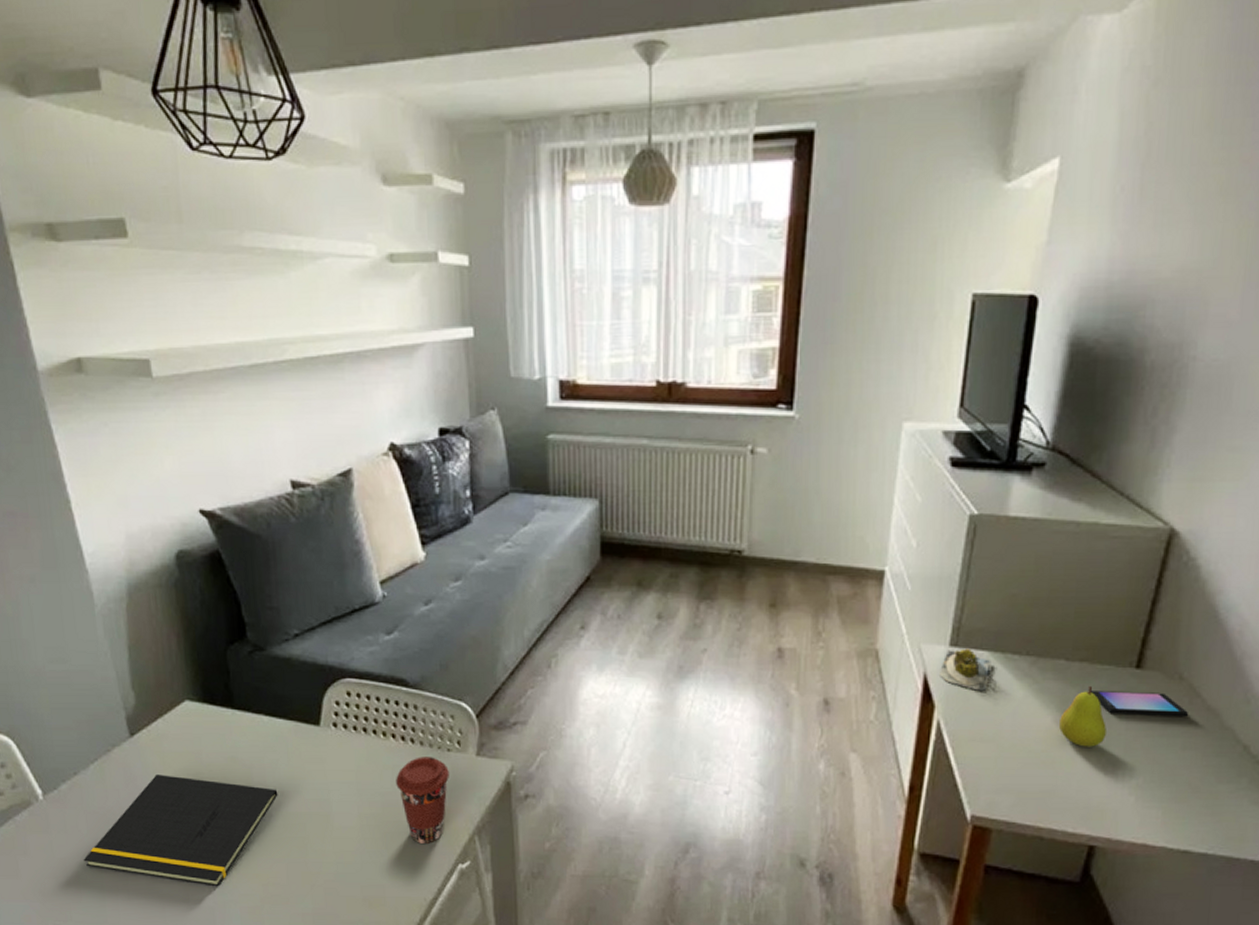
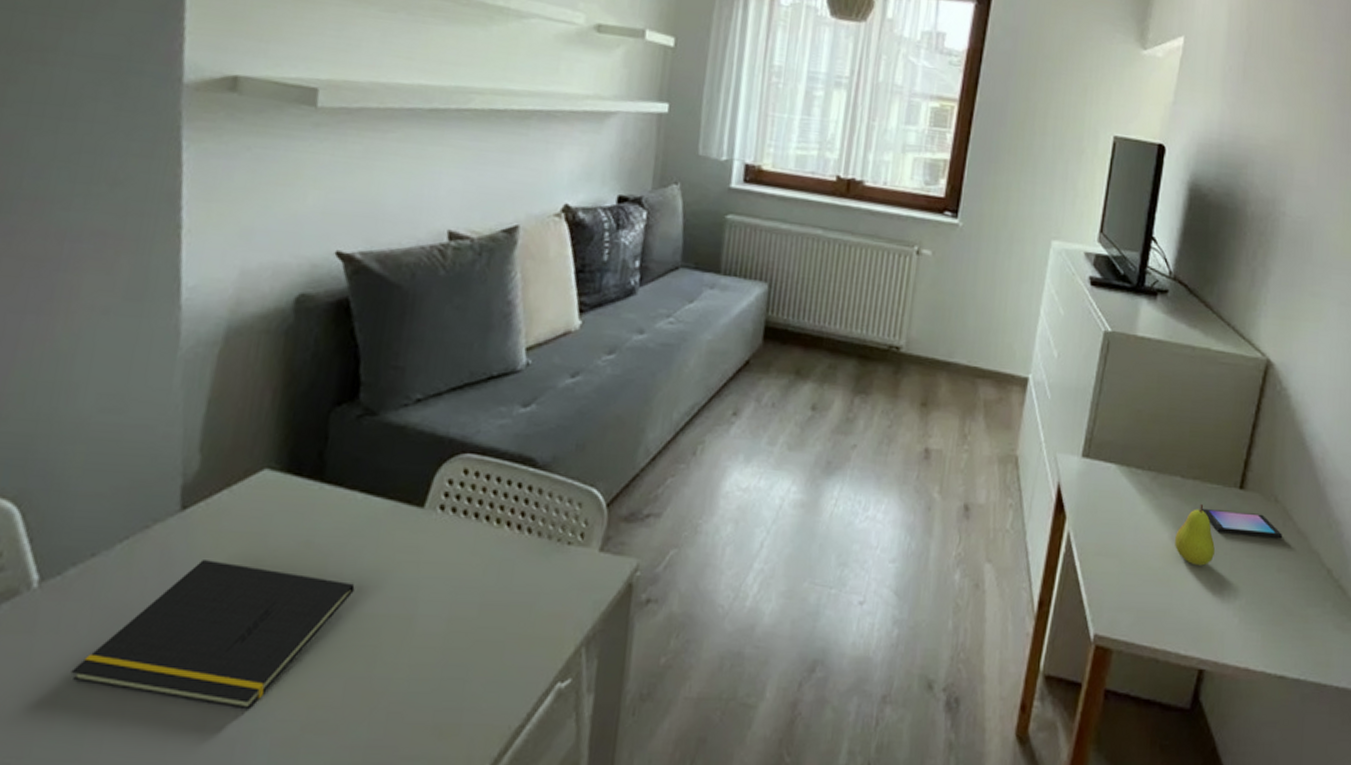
coffee cup: present [396,757,450,843] -> none [501,550,567,656]
succulent plant: present [940,648,993,691] -> none [1072,460,1119,504]

